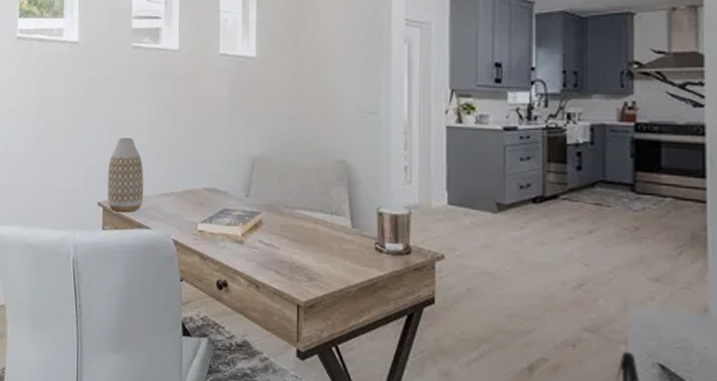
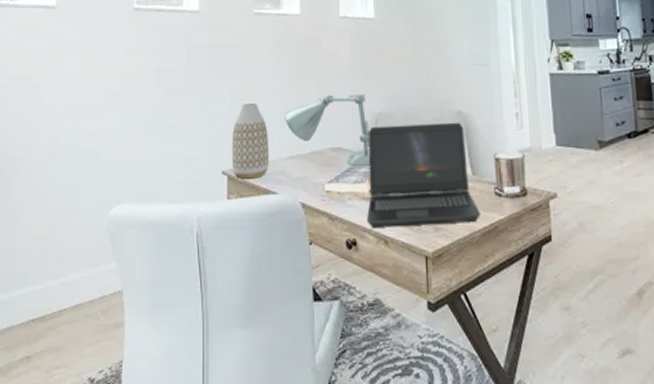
desk lamp: none [160,135,245,211] -> present [285,94,370,168]
laptop computer: none [239,169,358,277] -> present [367,122,480,228]

